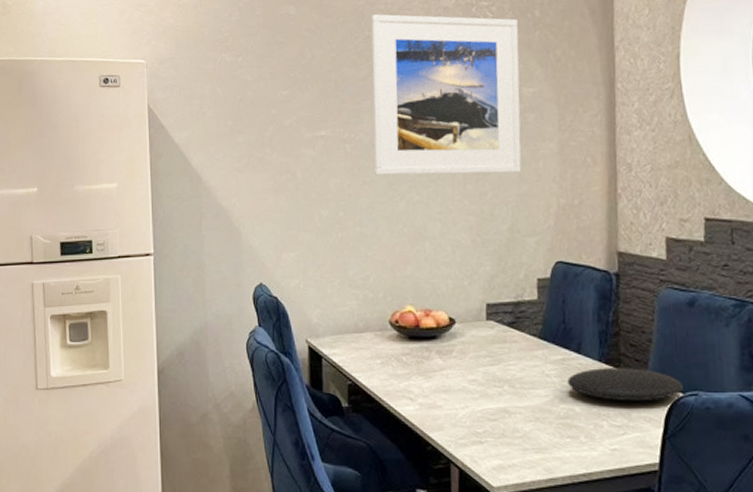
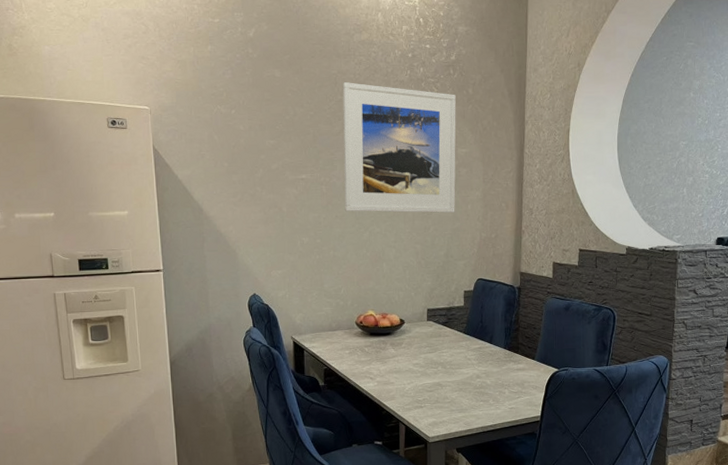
plate: present [567,368,683,402] -> none [482,353,559,376]

